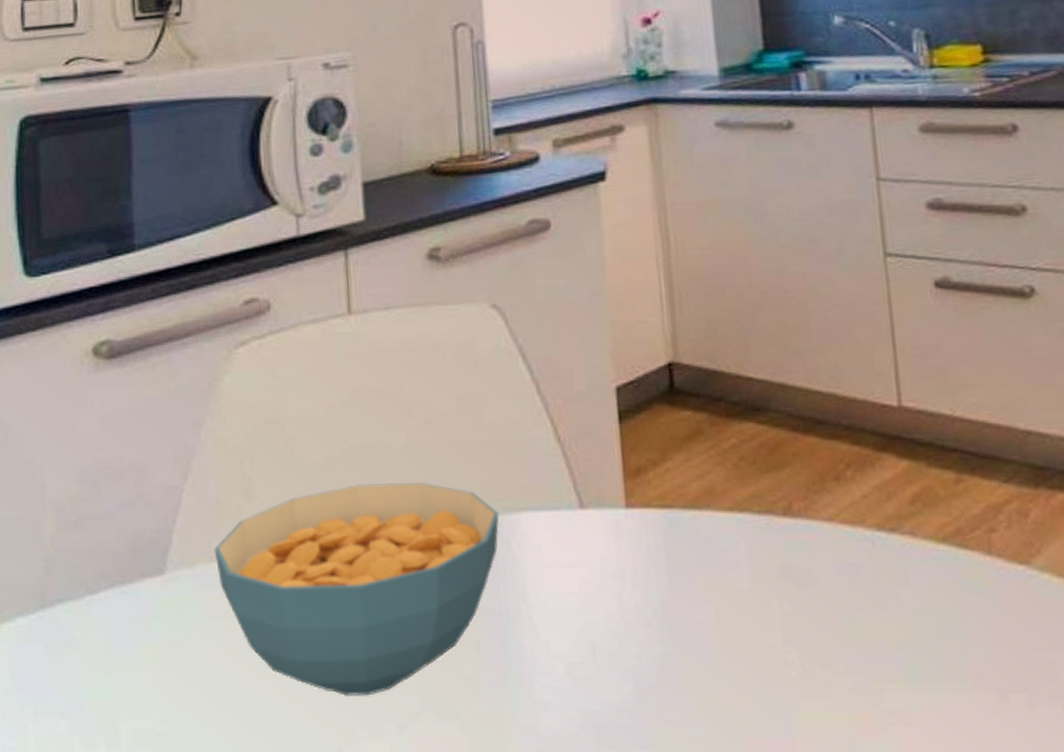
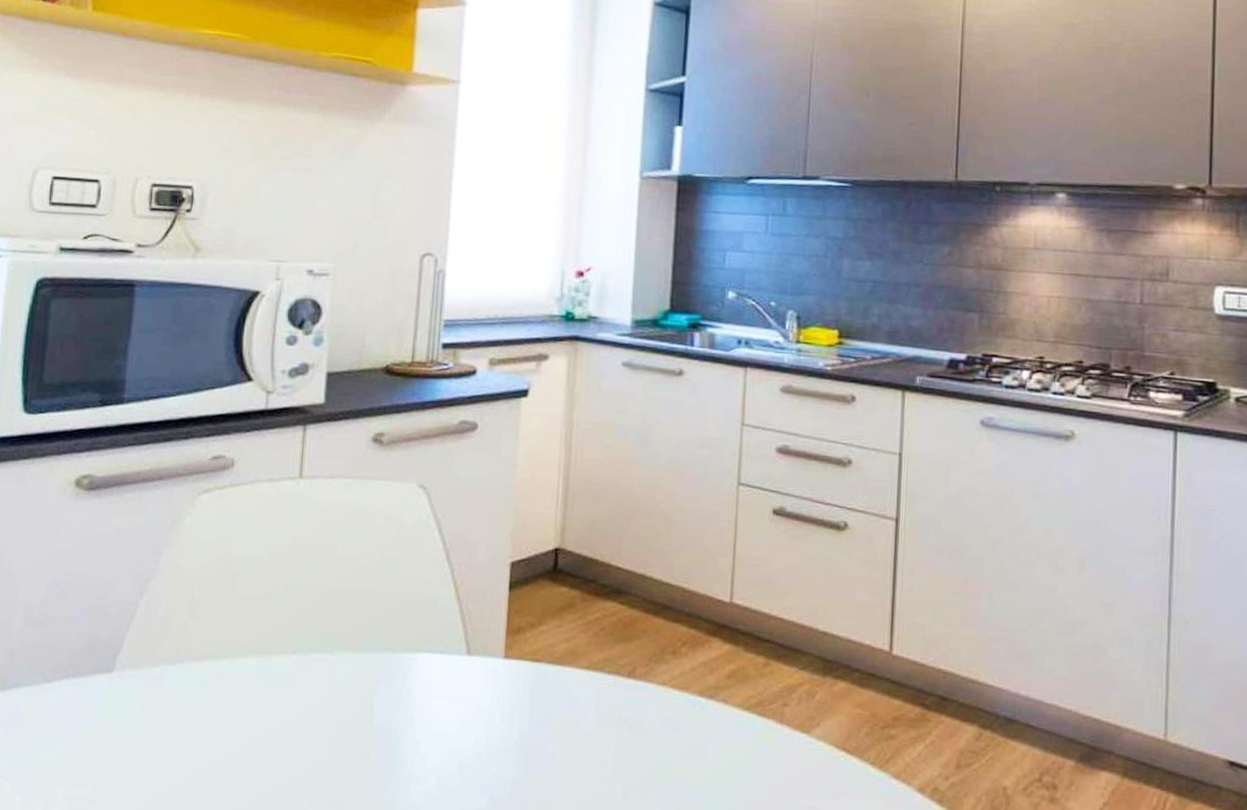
cereal bowl: present [214,481,499,696] -> none [158,616,401,786]

